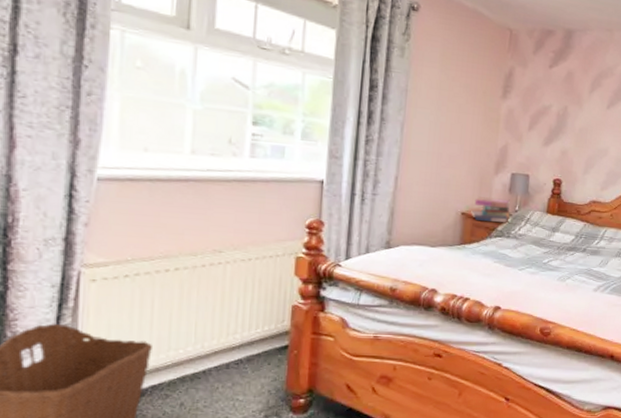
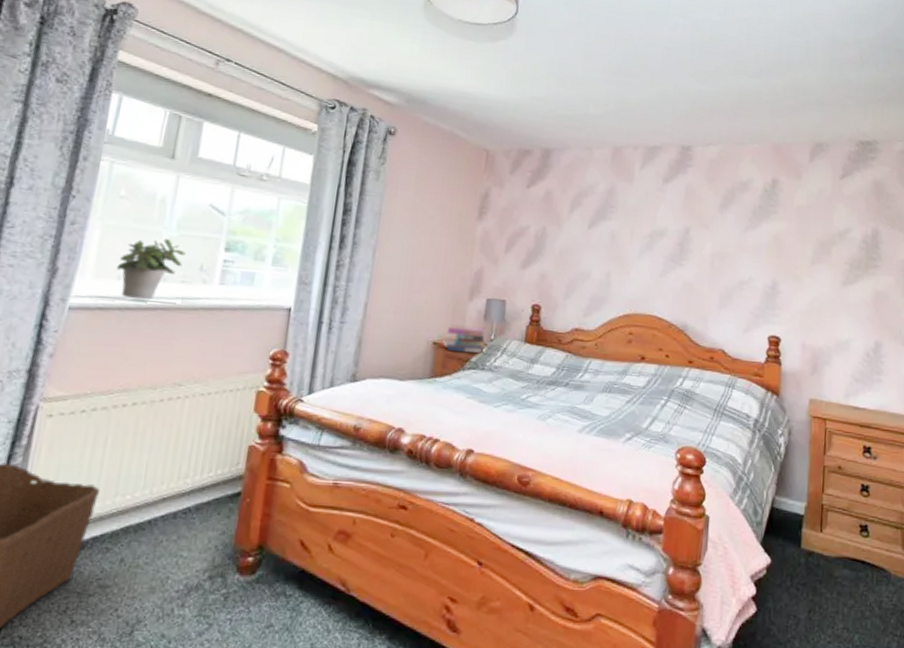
potted plant: none [142,110,212,172] -> present [116,238,186,300]

